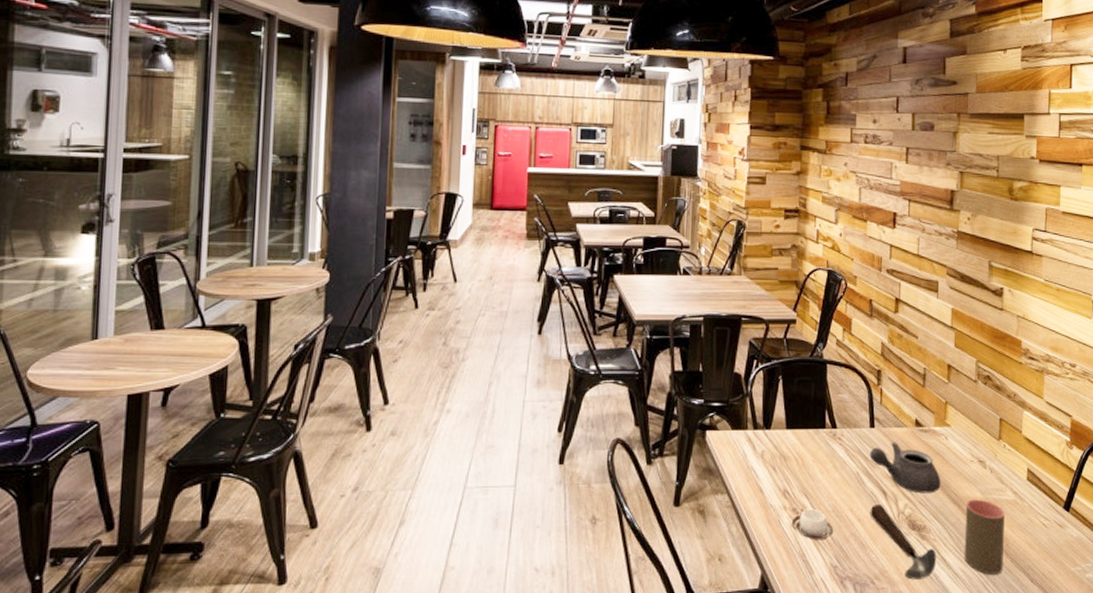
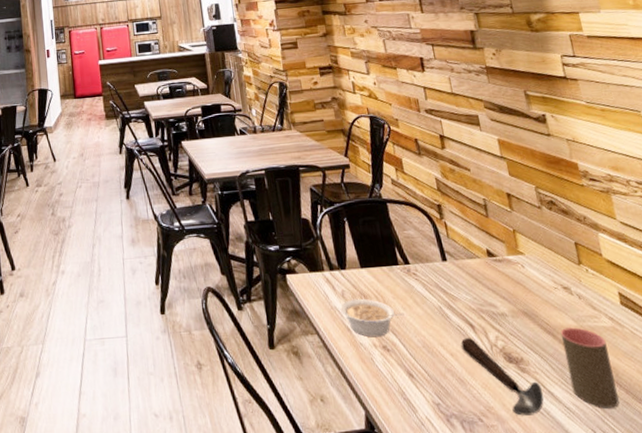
legume: none [757,460,821,500] -> present [340,298,404,338]
cup: present [791,508,834,540] -> none [384,345,429,377]
teapot: present [869,442,941,494] -> none [447,273,529,325]

